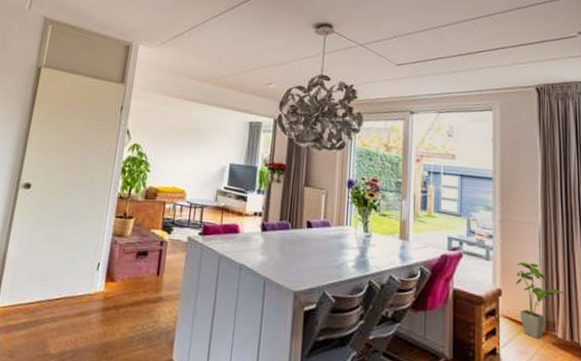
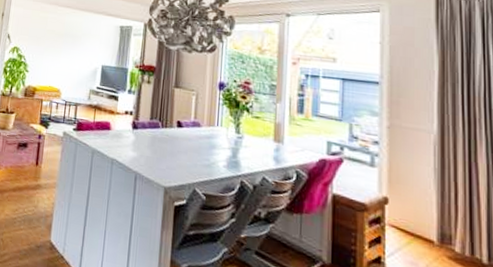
house plant: present [515,262,567,339] -> none [404,170,468,251]

